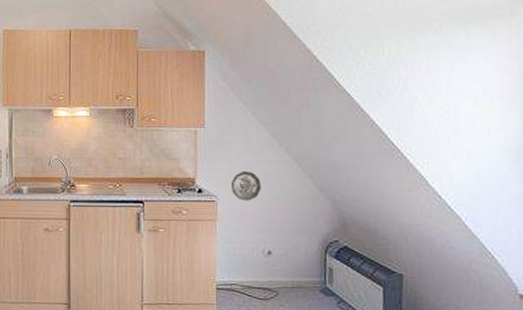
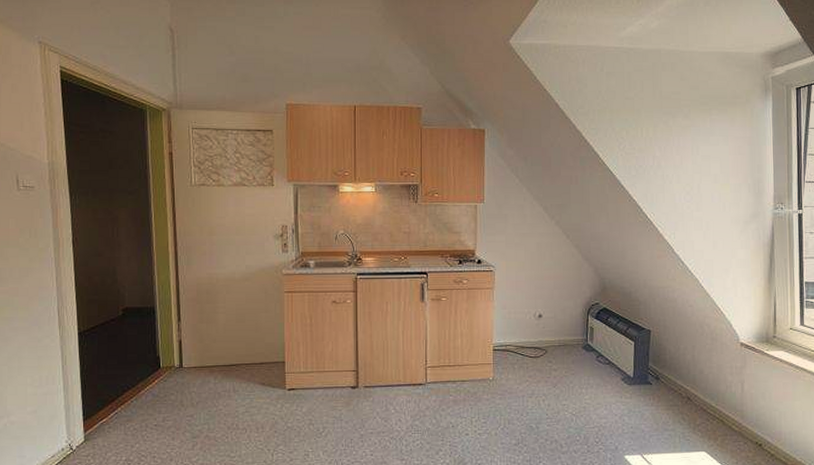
decorative plate: present [231,171,261,201] -> none [508,242,534,270]

